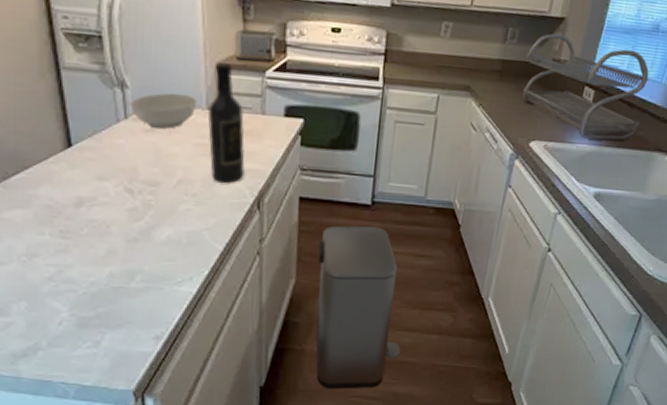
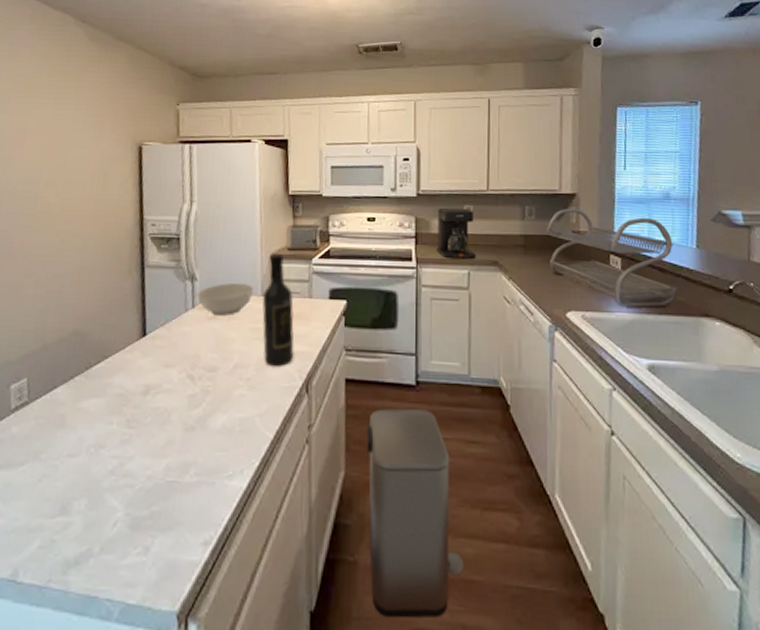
coffee maker: none [406,22,452,82] -> present [436,207,477,259]

